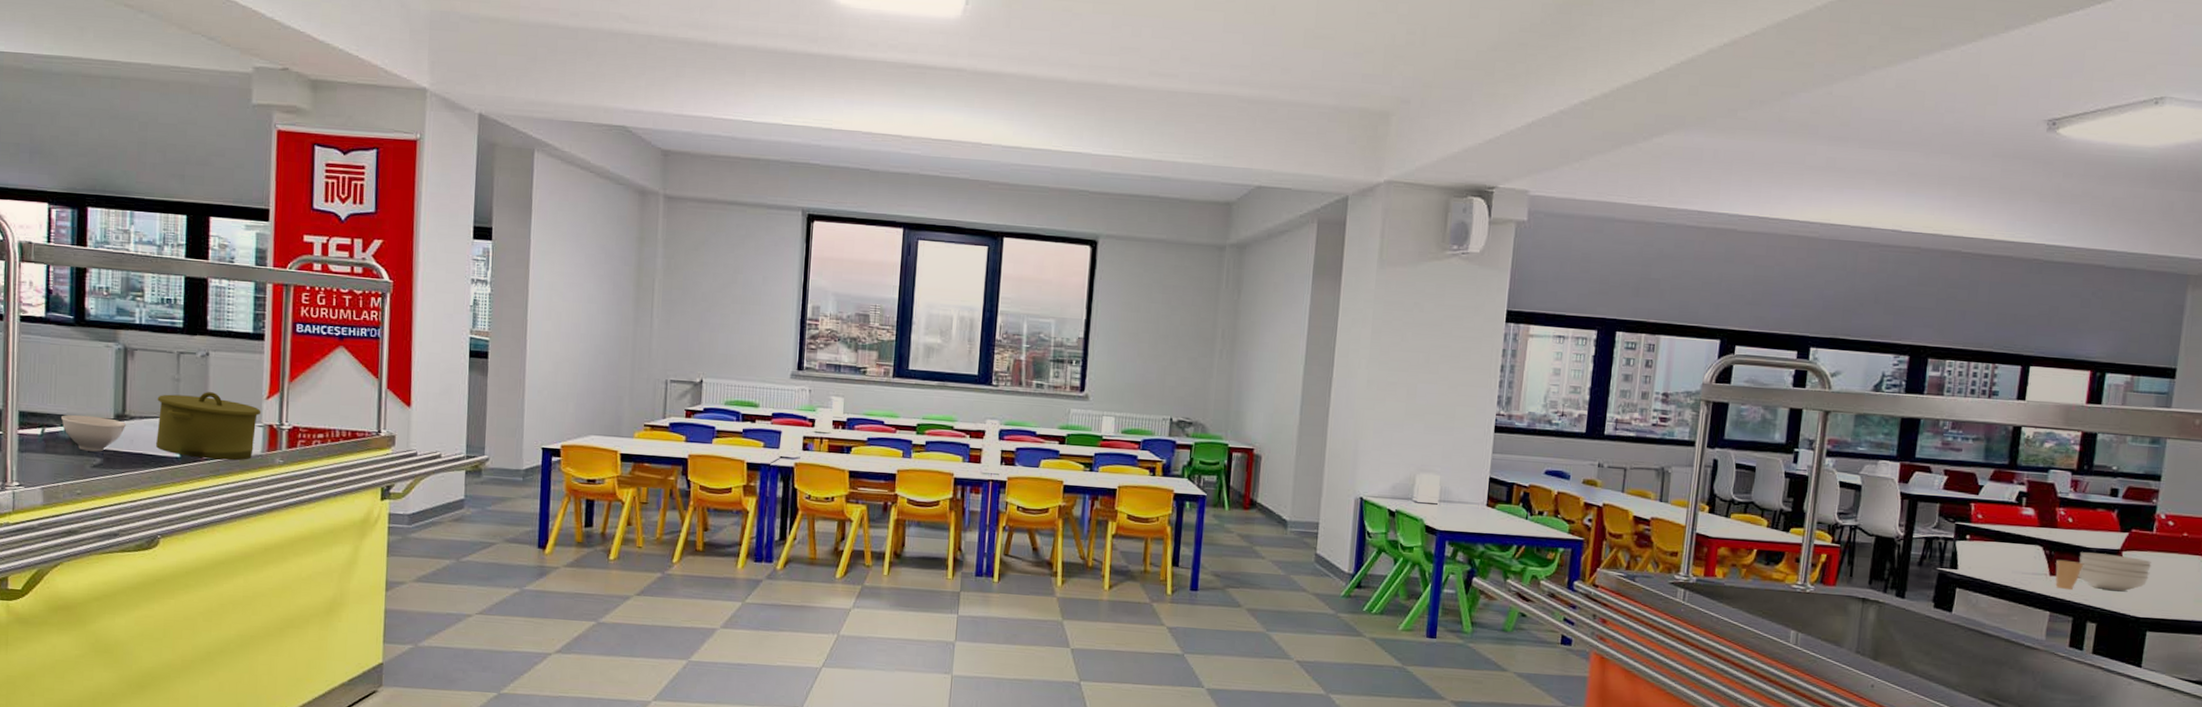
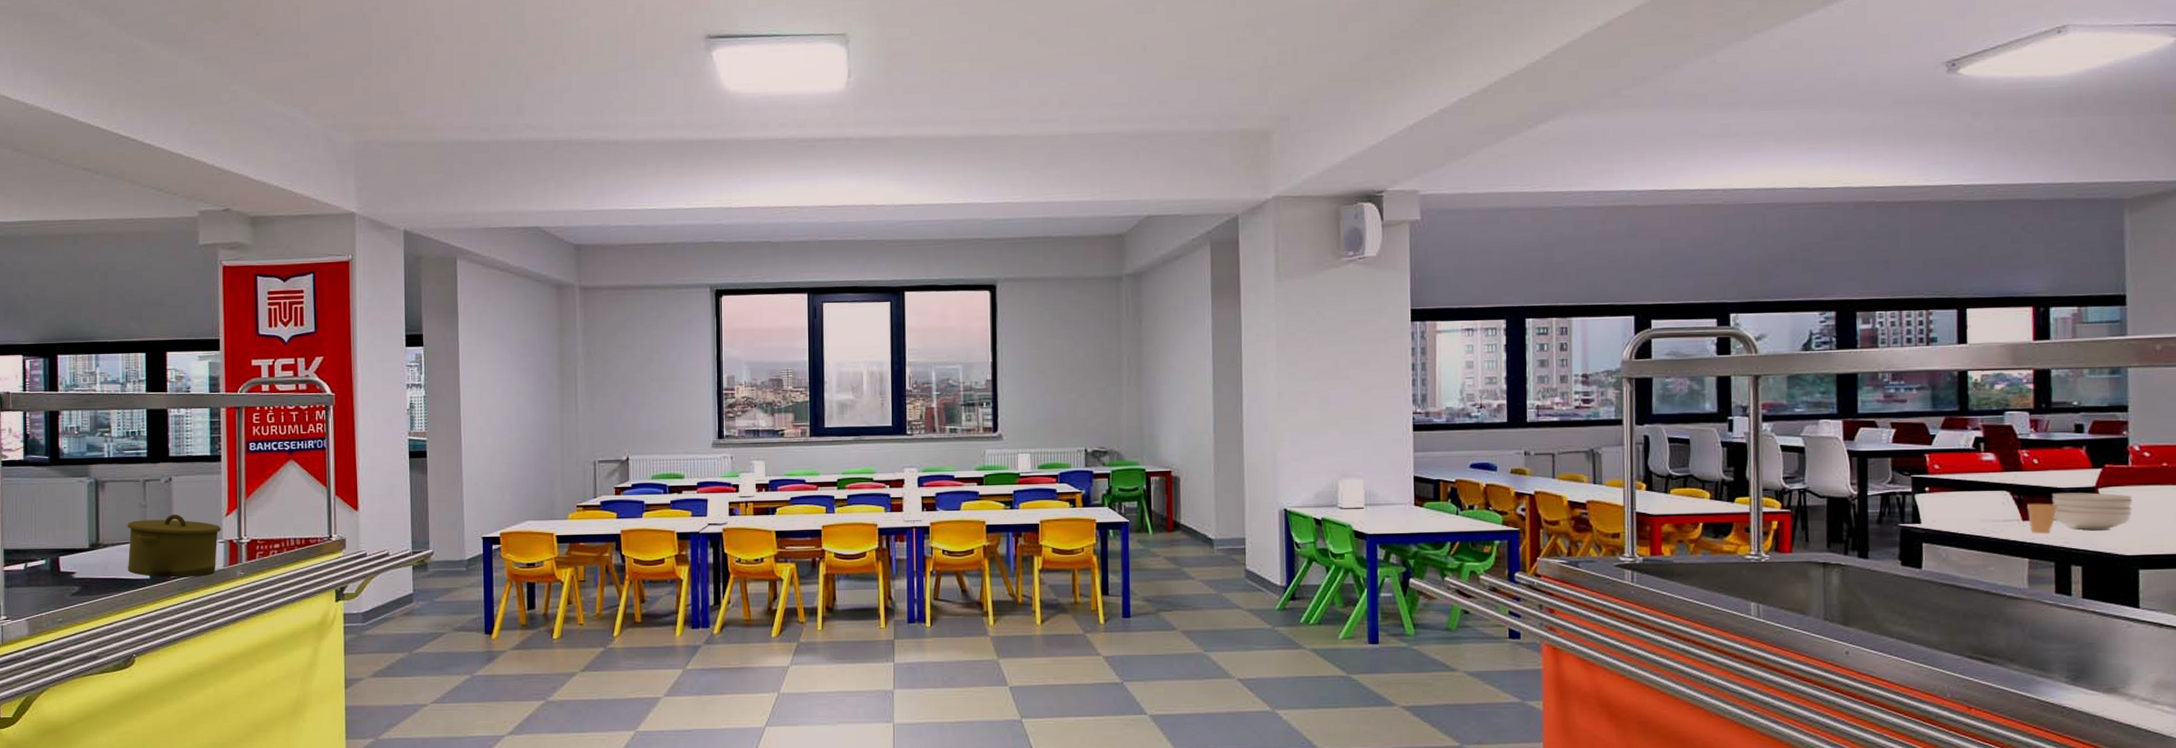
bowl: present [61,414,127,452] -> none [42,547,101,581]

